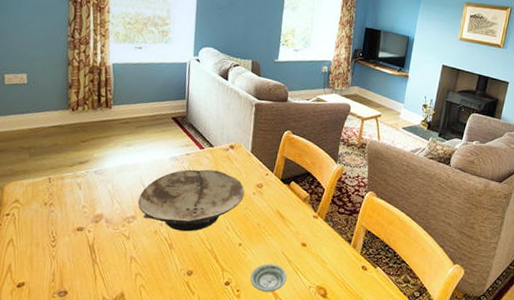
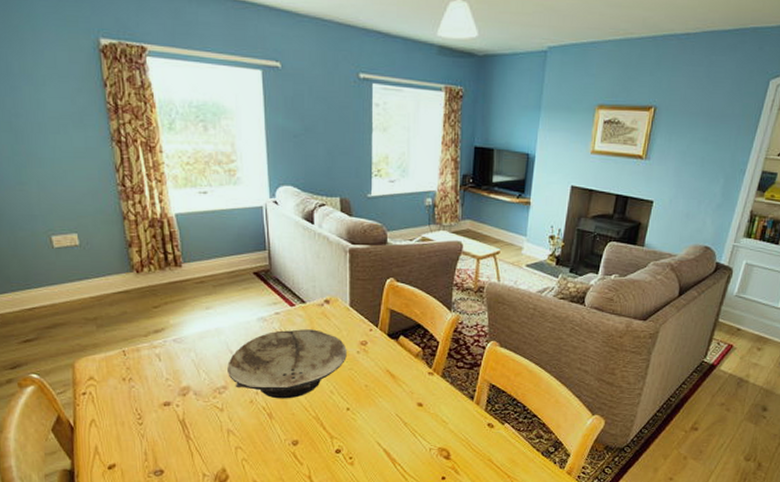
saucer: present [250,263,287,292] -> none [363,427,404,457]

